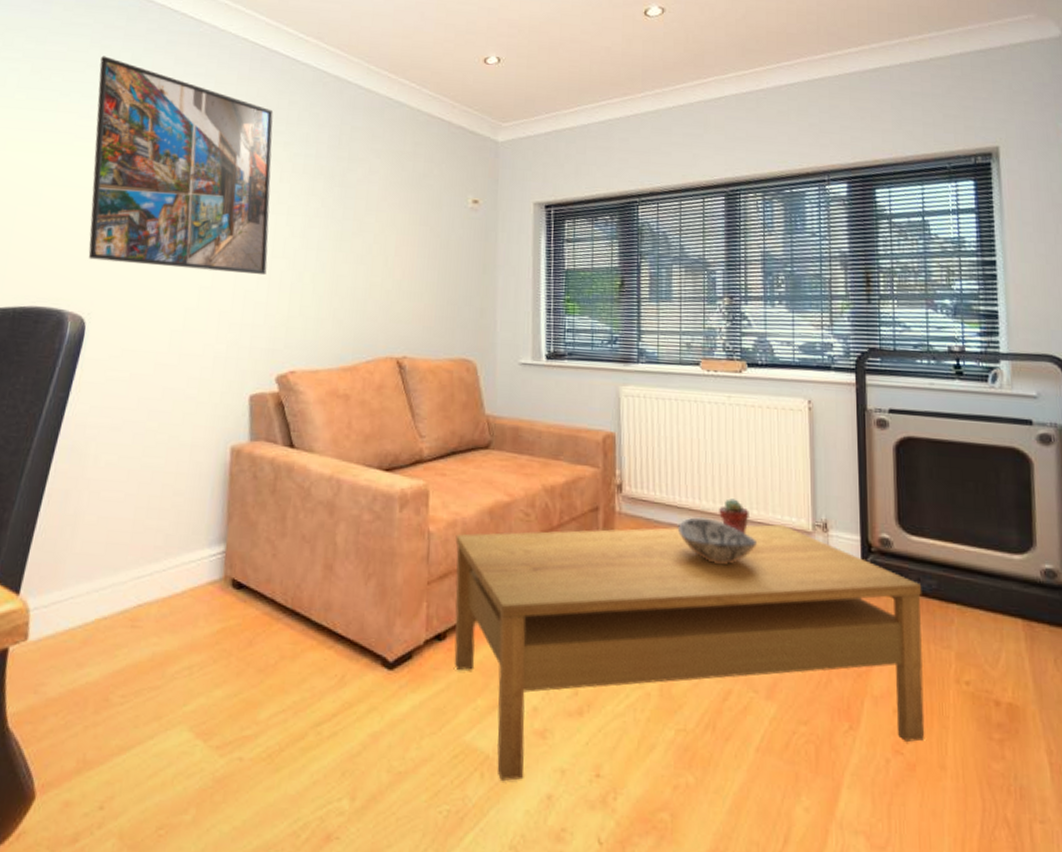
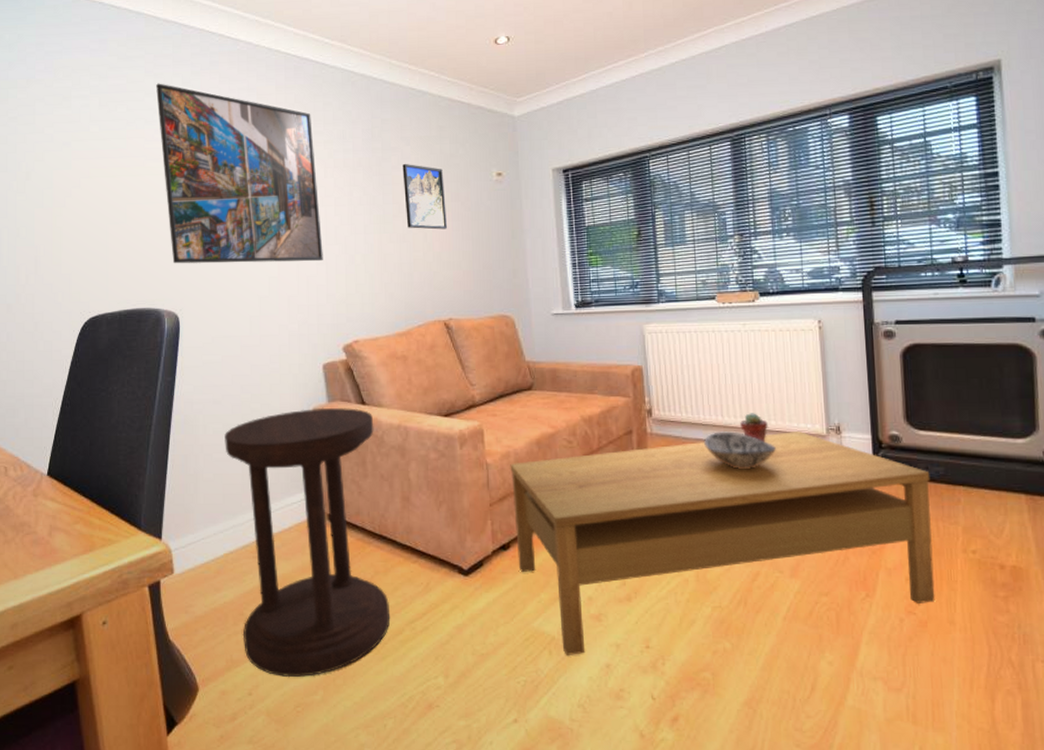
side table: none [102,446,302,789] -> present [225,407,391,678]
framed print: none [366,177,414,255] -> present [402,163,448,230]

